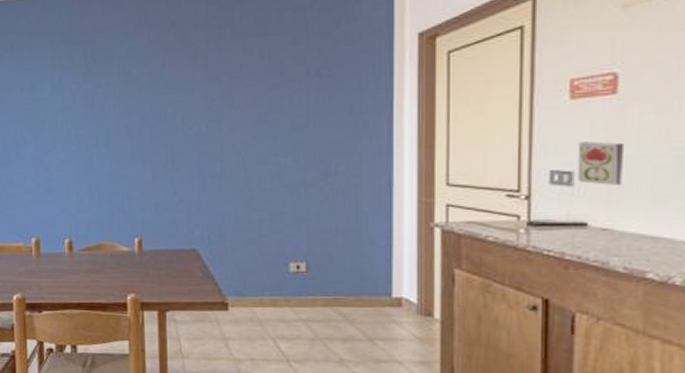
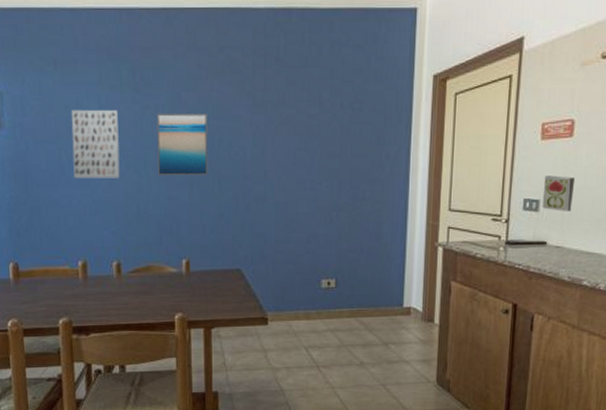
wall art: none [26,90,72,158] -> present [70,109,120,179]
wall art: none [107,89,161,153] -> present [156,112,208,176]

